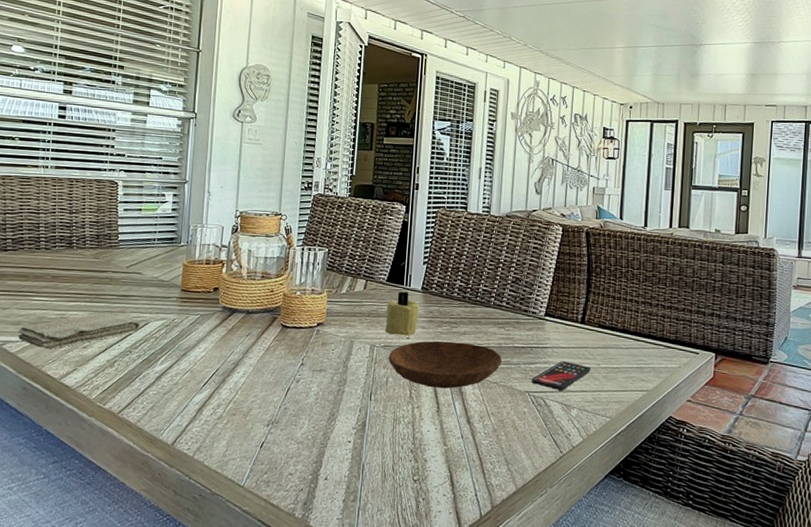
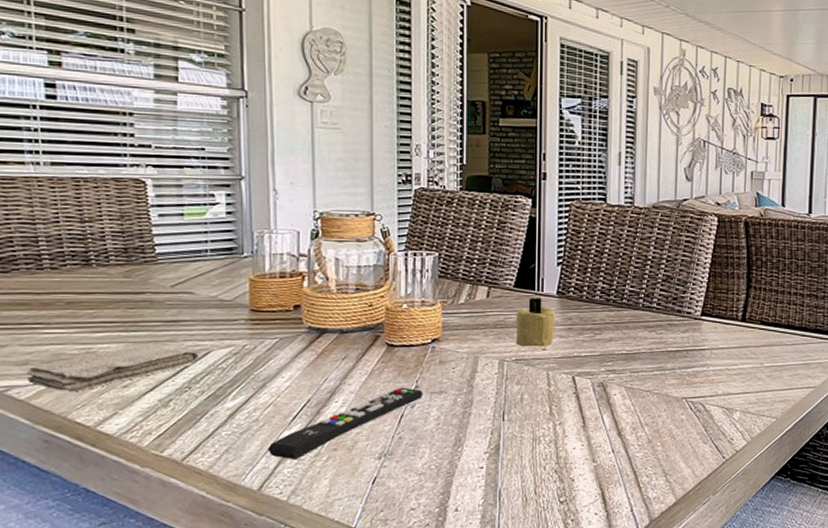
remote control: none [182,363,307,421] -> present [268,387,423,460]
bowl: present [388,341,503,389] -> none [521,350,655,402]
smartphone: present [531,361,591,390] -> none [688,363,754,393]

